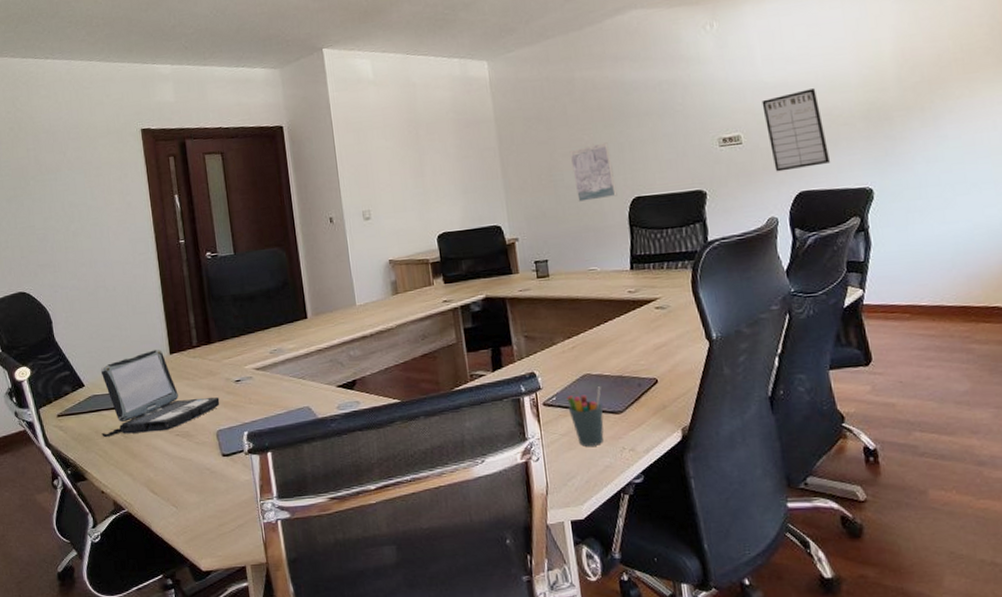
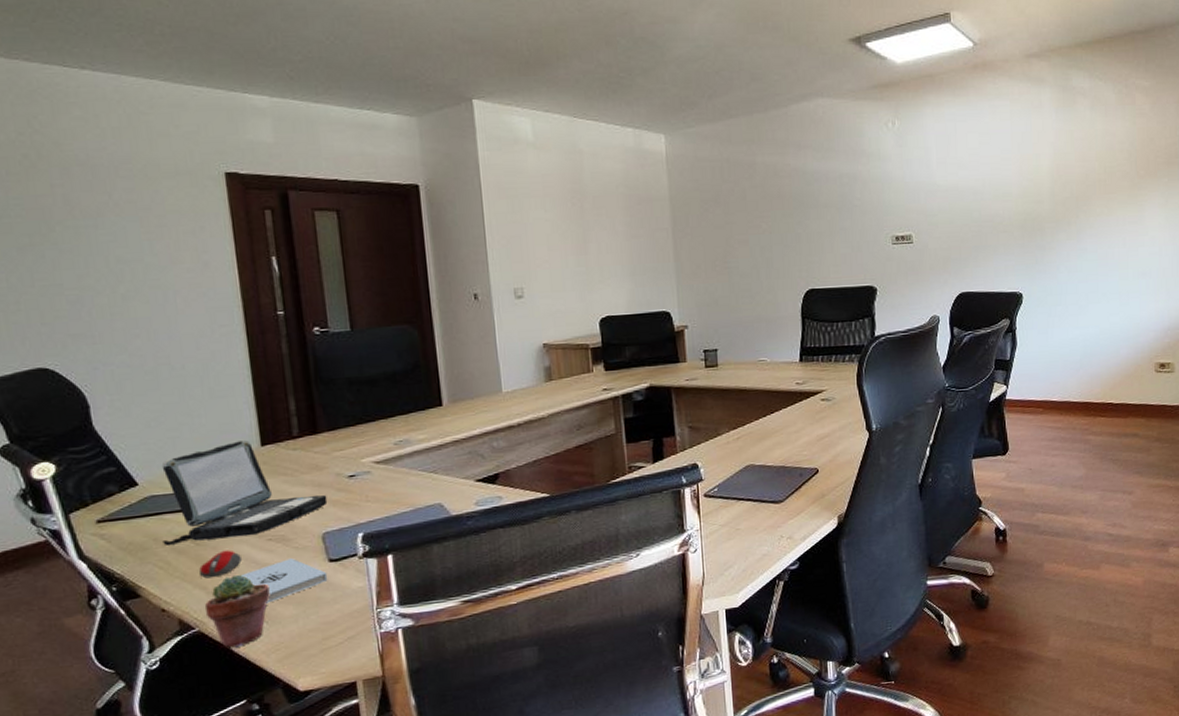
computer mouse: none [127,443,157,467] -> present [199,550,242,579]
potted succulent: none [131,464,179,528] -> present [204,574,271,649]
notepad: none [157,452,222,491] -> present [241,558,328,604]
pen holder: present [567,386,604,446] -> none [729,477,764,536]
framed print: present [569,142,617,202] -> none [746,232,792,291]
writing board: present [761,88,831,172] -> none [933,195,990,273]

